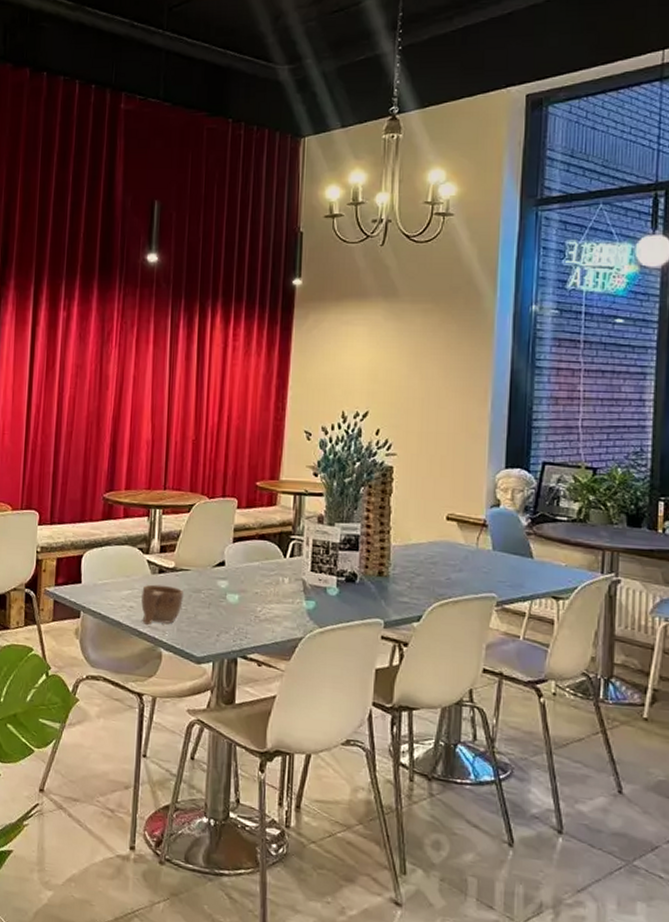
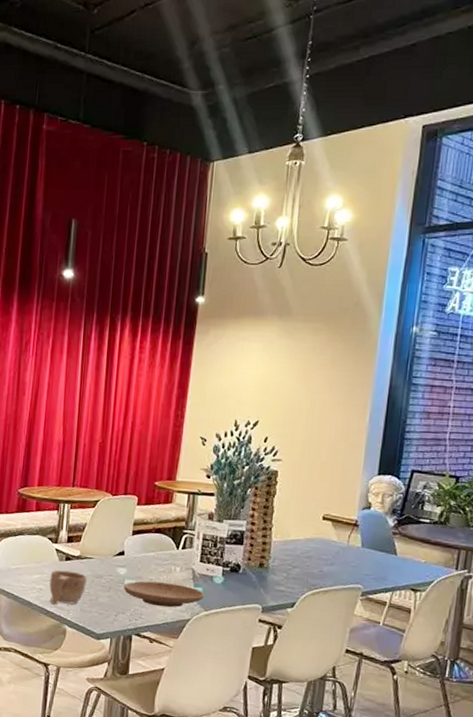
plate: none [225,594,319,625] -> present [123,581,205,608]

